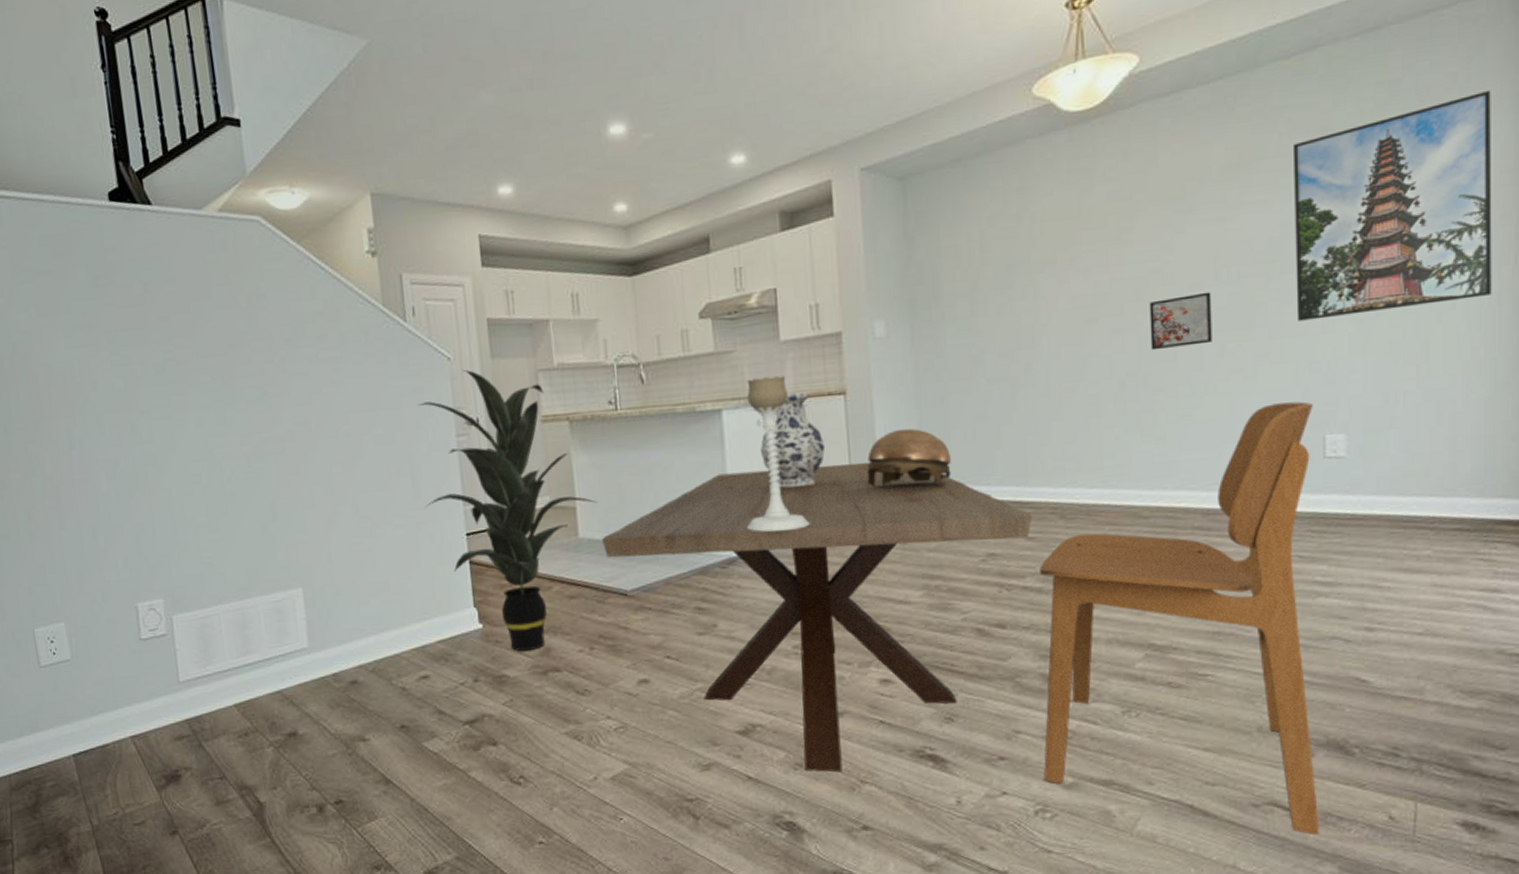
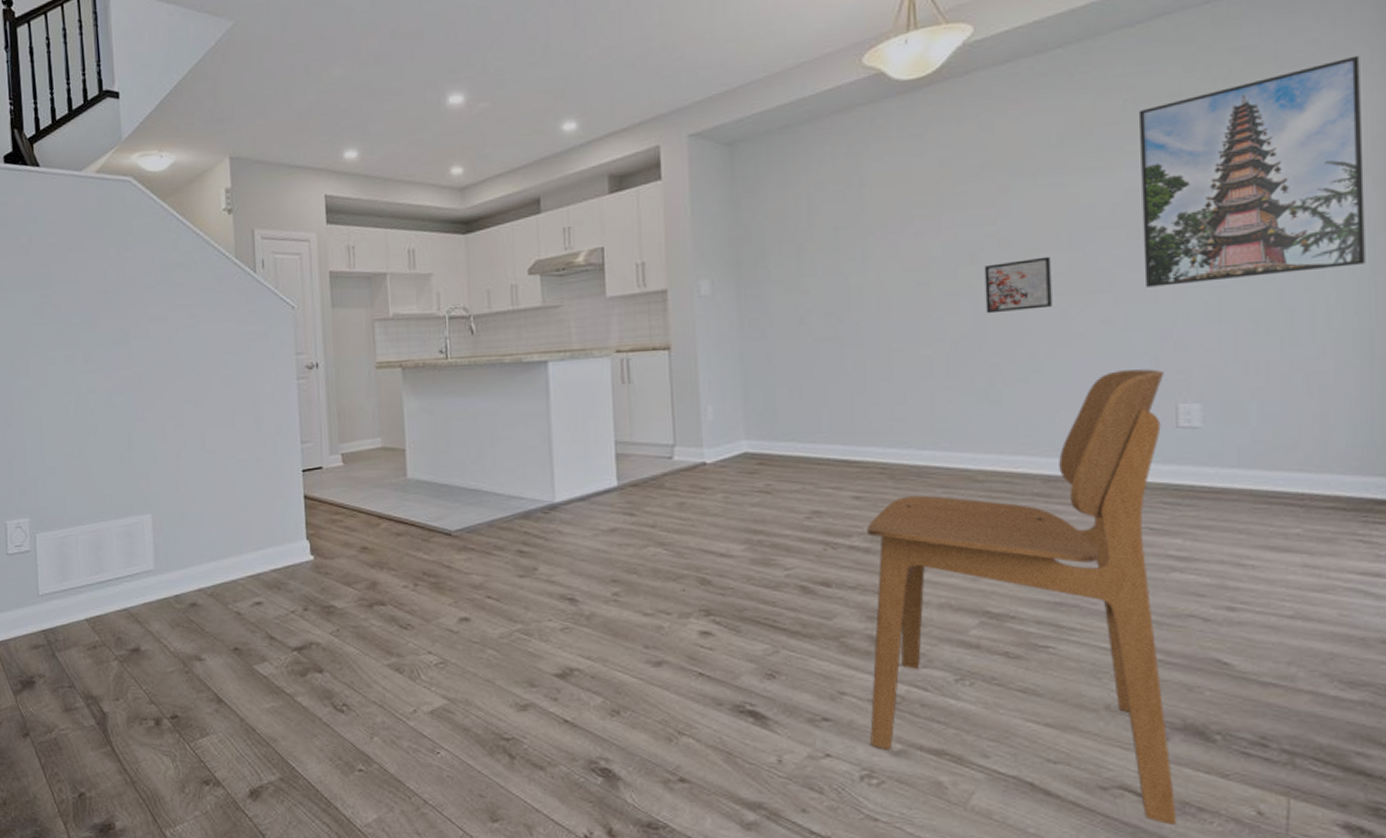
indoor plant: present [417,369,597,651] -> none [262,317,426,583]
dining table: present [602,463,1033,773] -> none [429,416,860,722]
candle holder: present [746,376,810,532] -> none [570,330,632,480]
vase: present [761,391,826,488] -> none [585,345,649,438]
decorative bowl: present [866,428,951,487] -> none [690,384,776,443]

